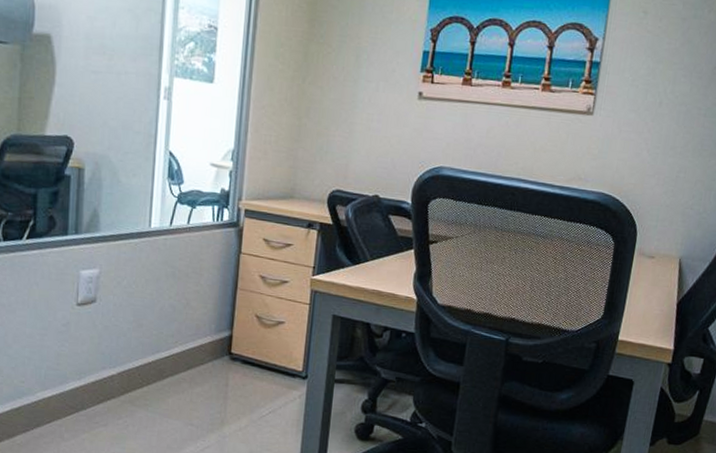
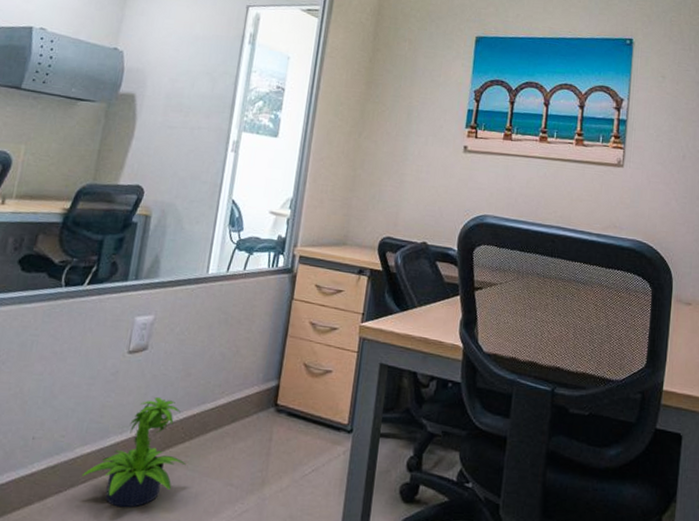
potted plant: none [46,347,146,445] -> present [81,397,186,508]

